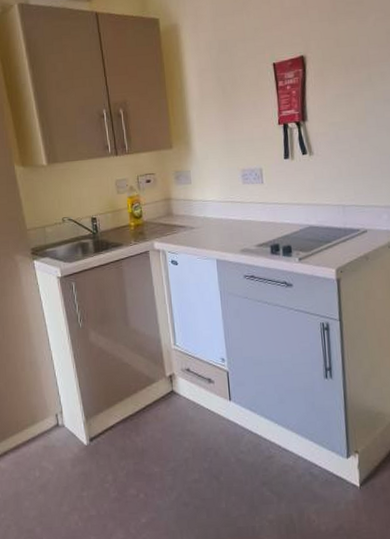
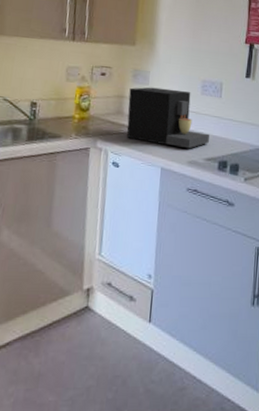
coffee maker: none [174,183,258,239] -> present [126,87,209,149]

